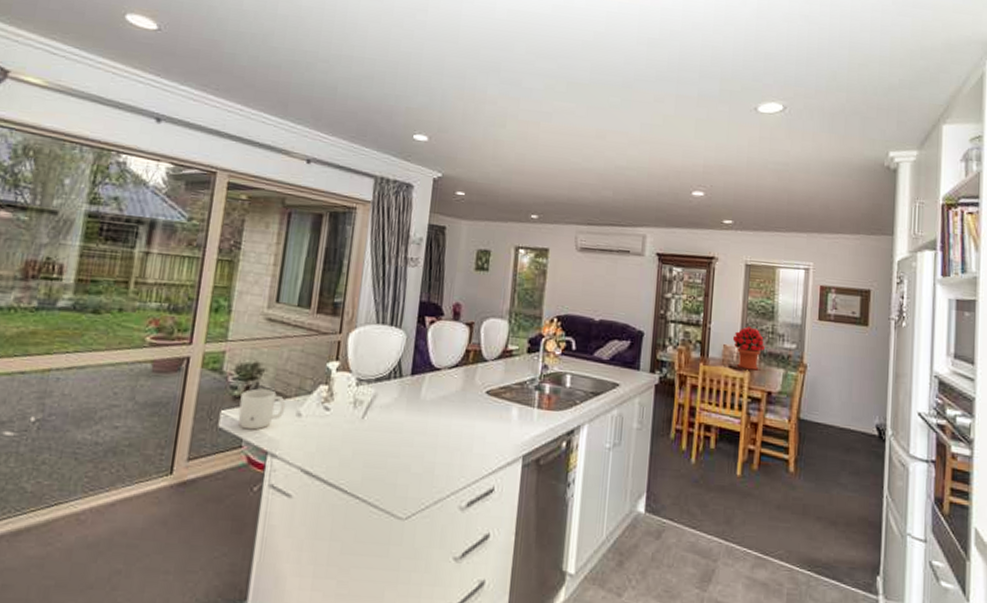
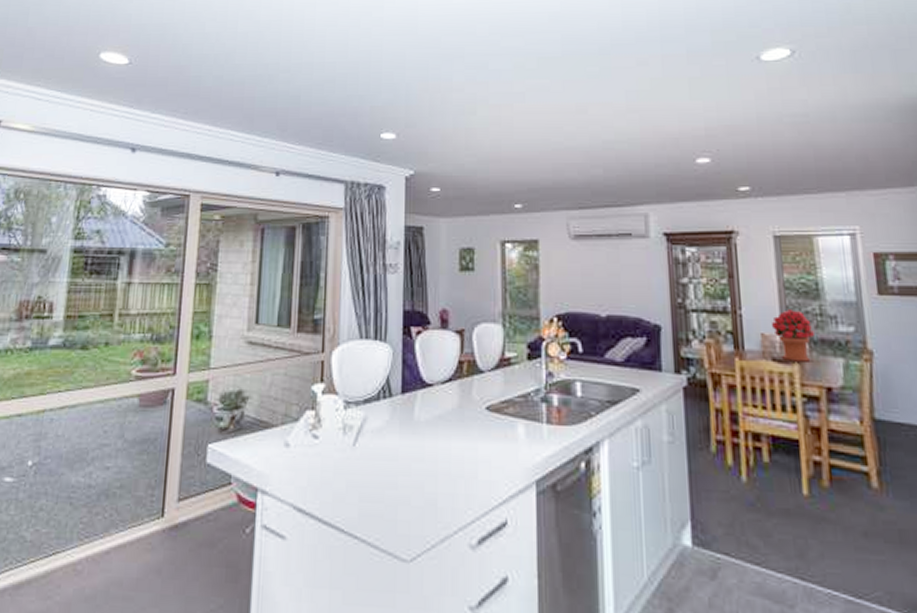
mug: present [238,388,286,430] -> none [225,418,273,464]

